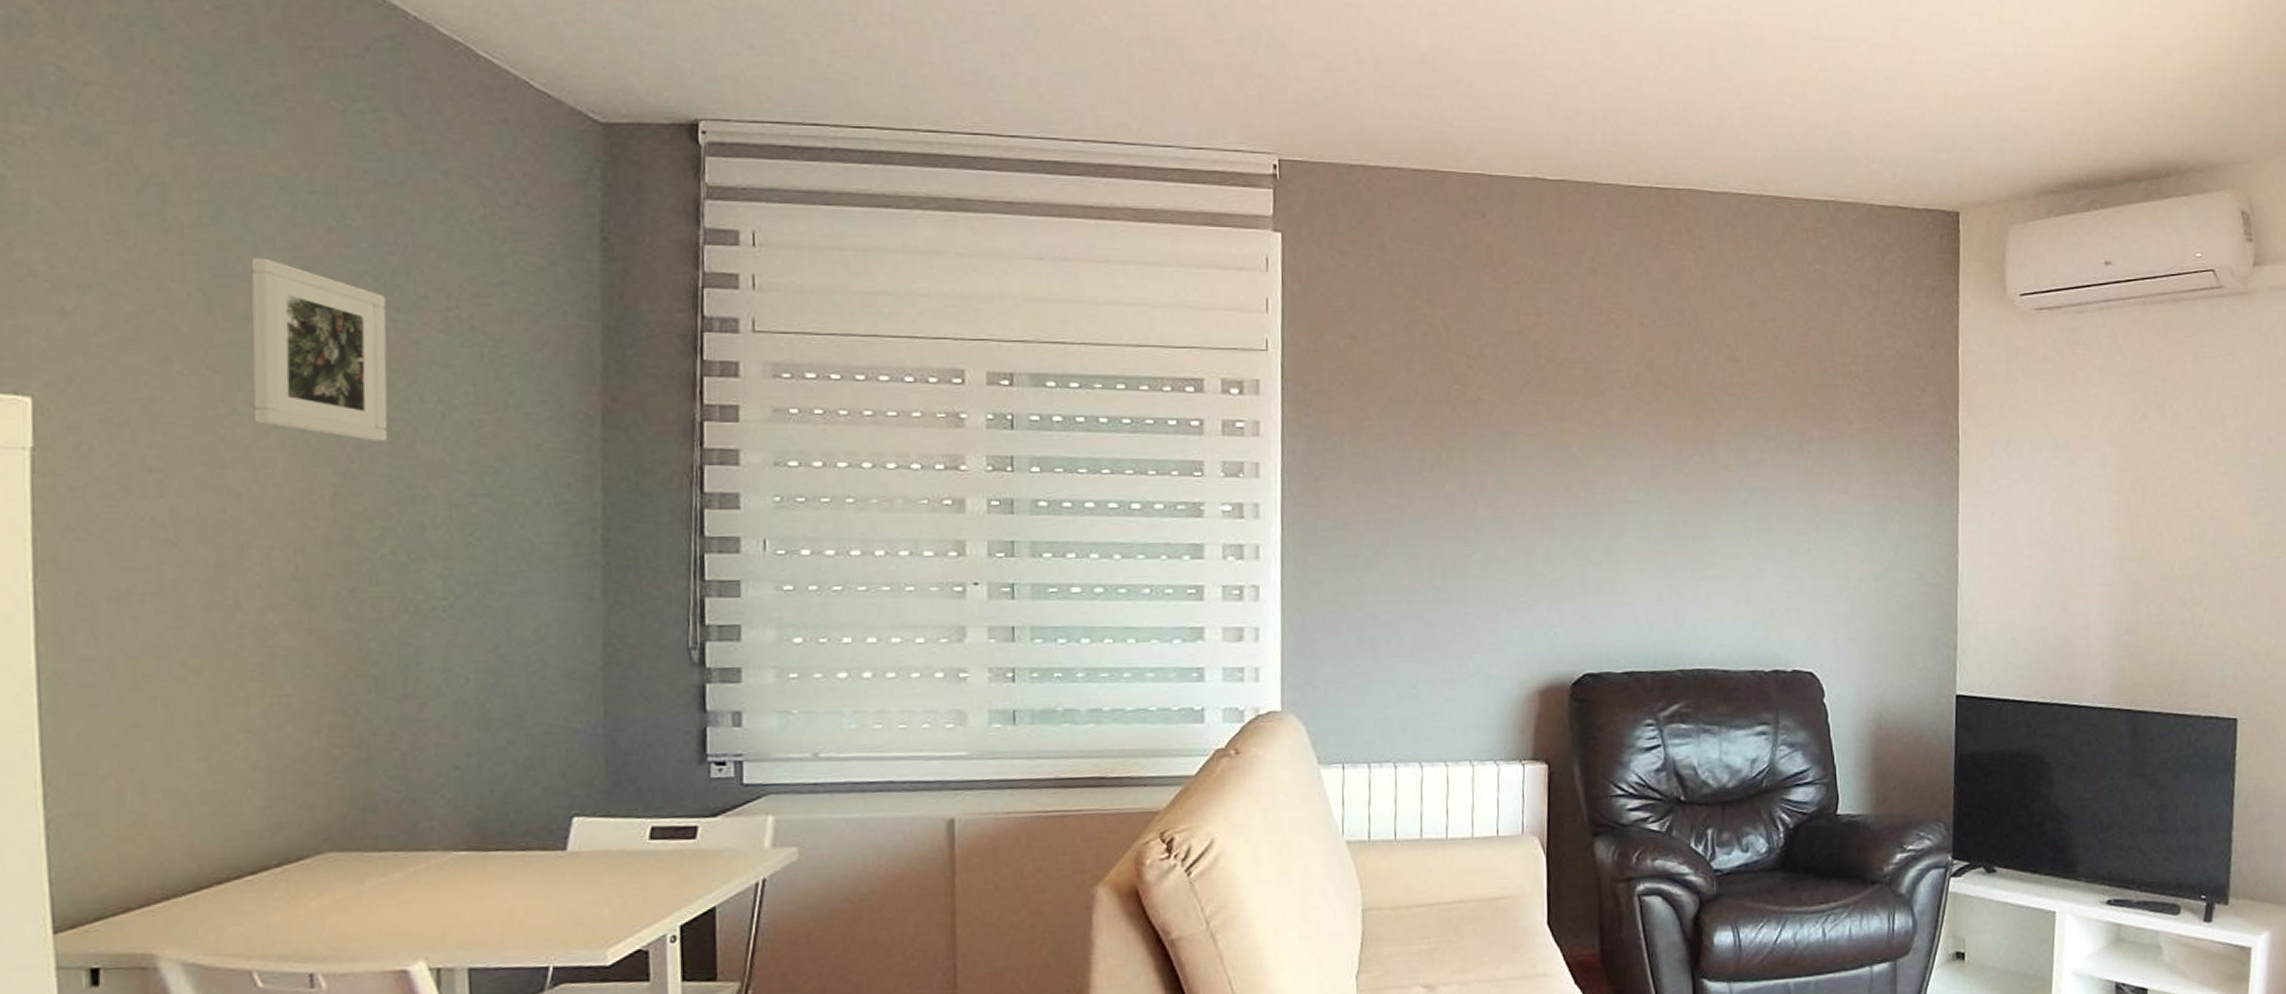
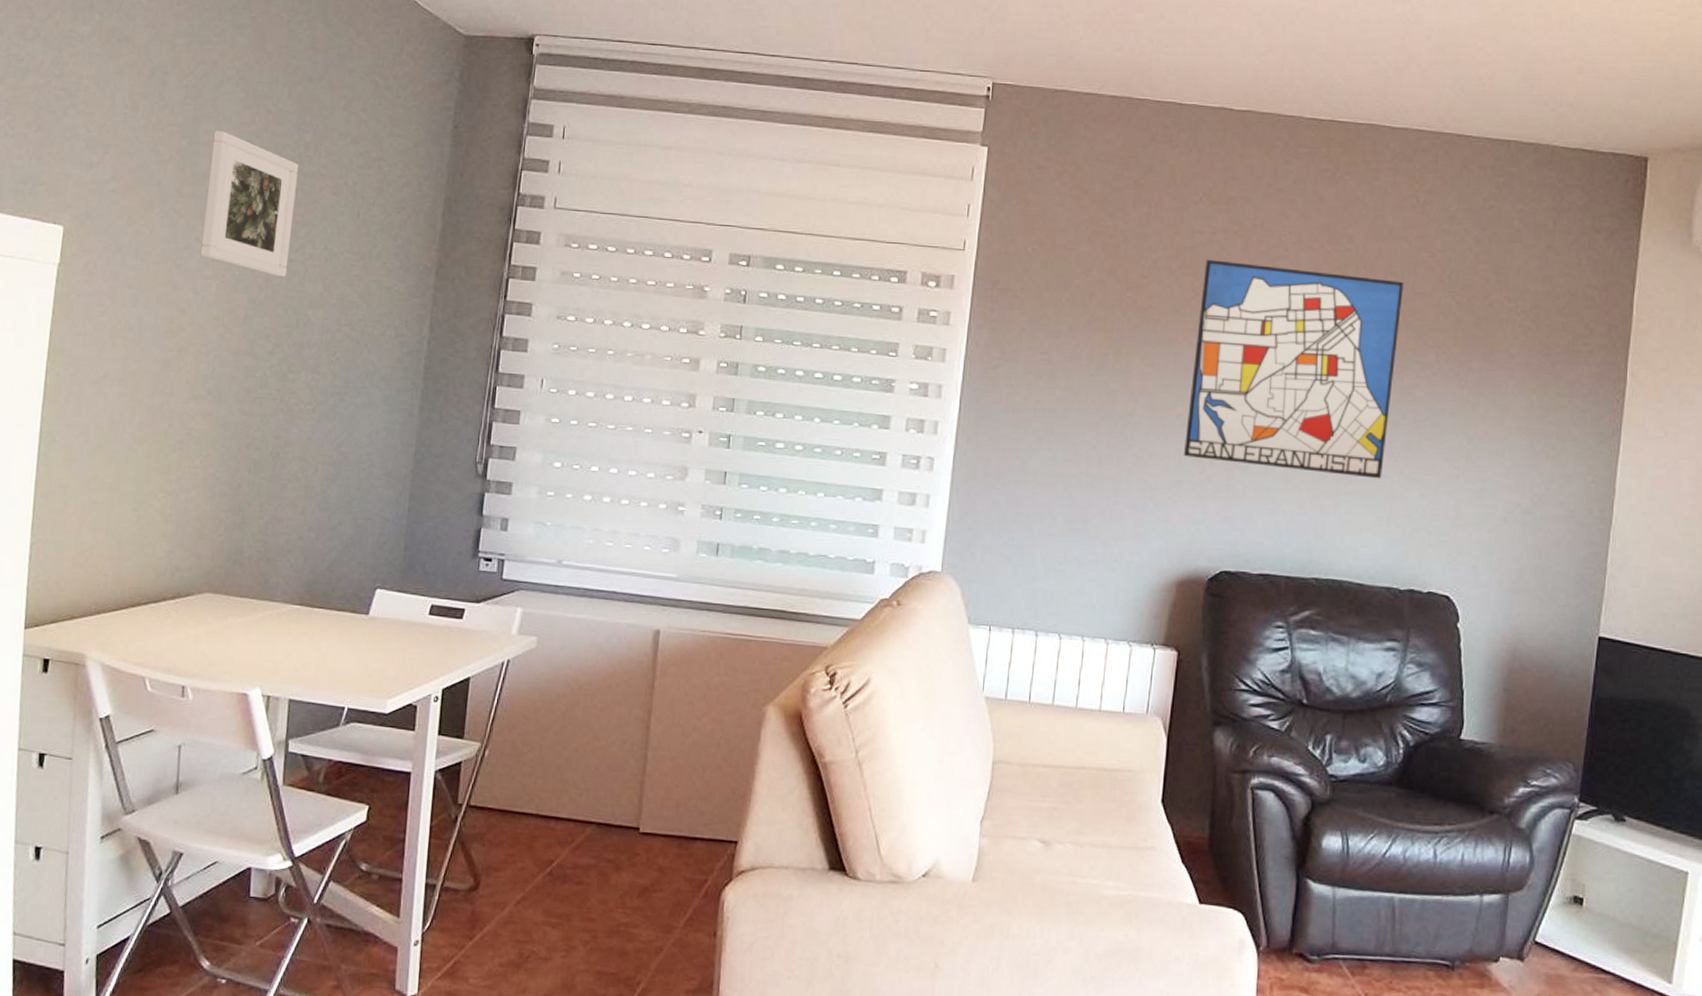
wall art: none [1532,343,1739,561] -> present [1184,259,1404,479]

